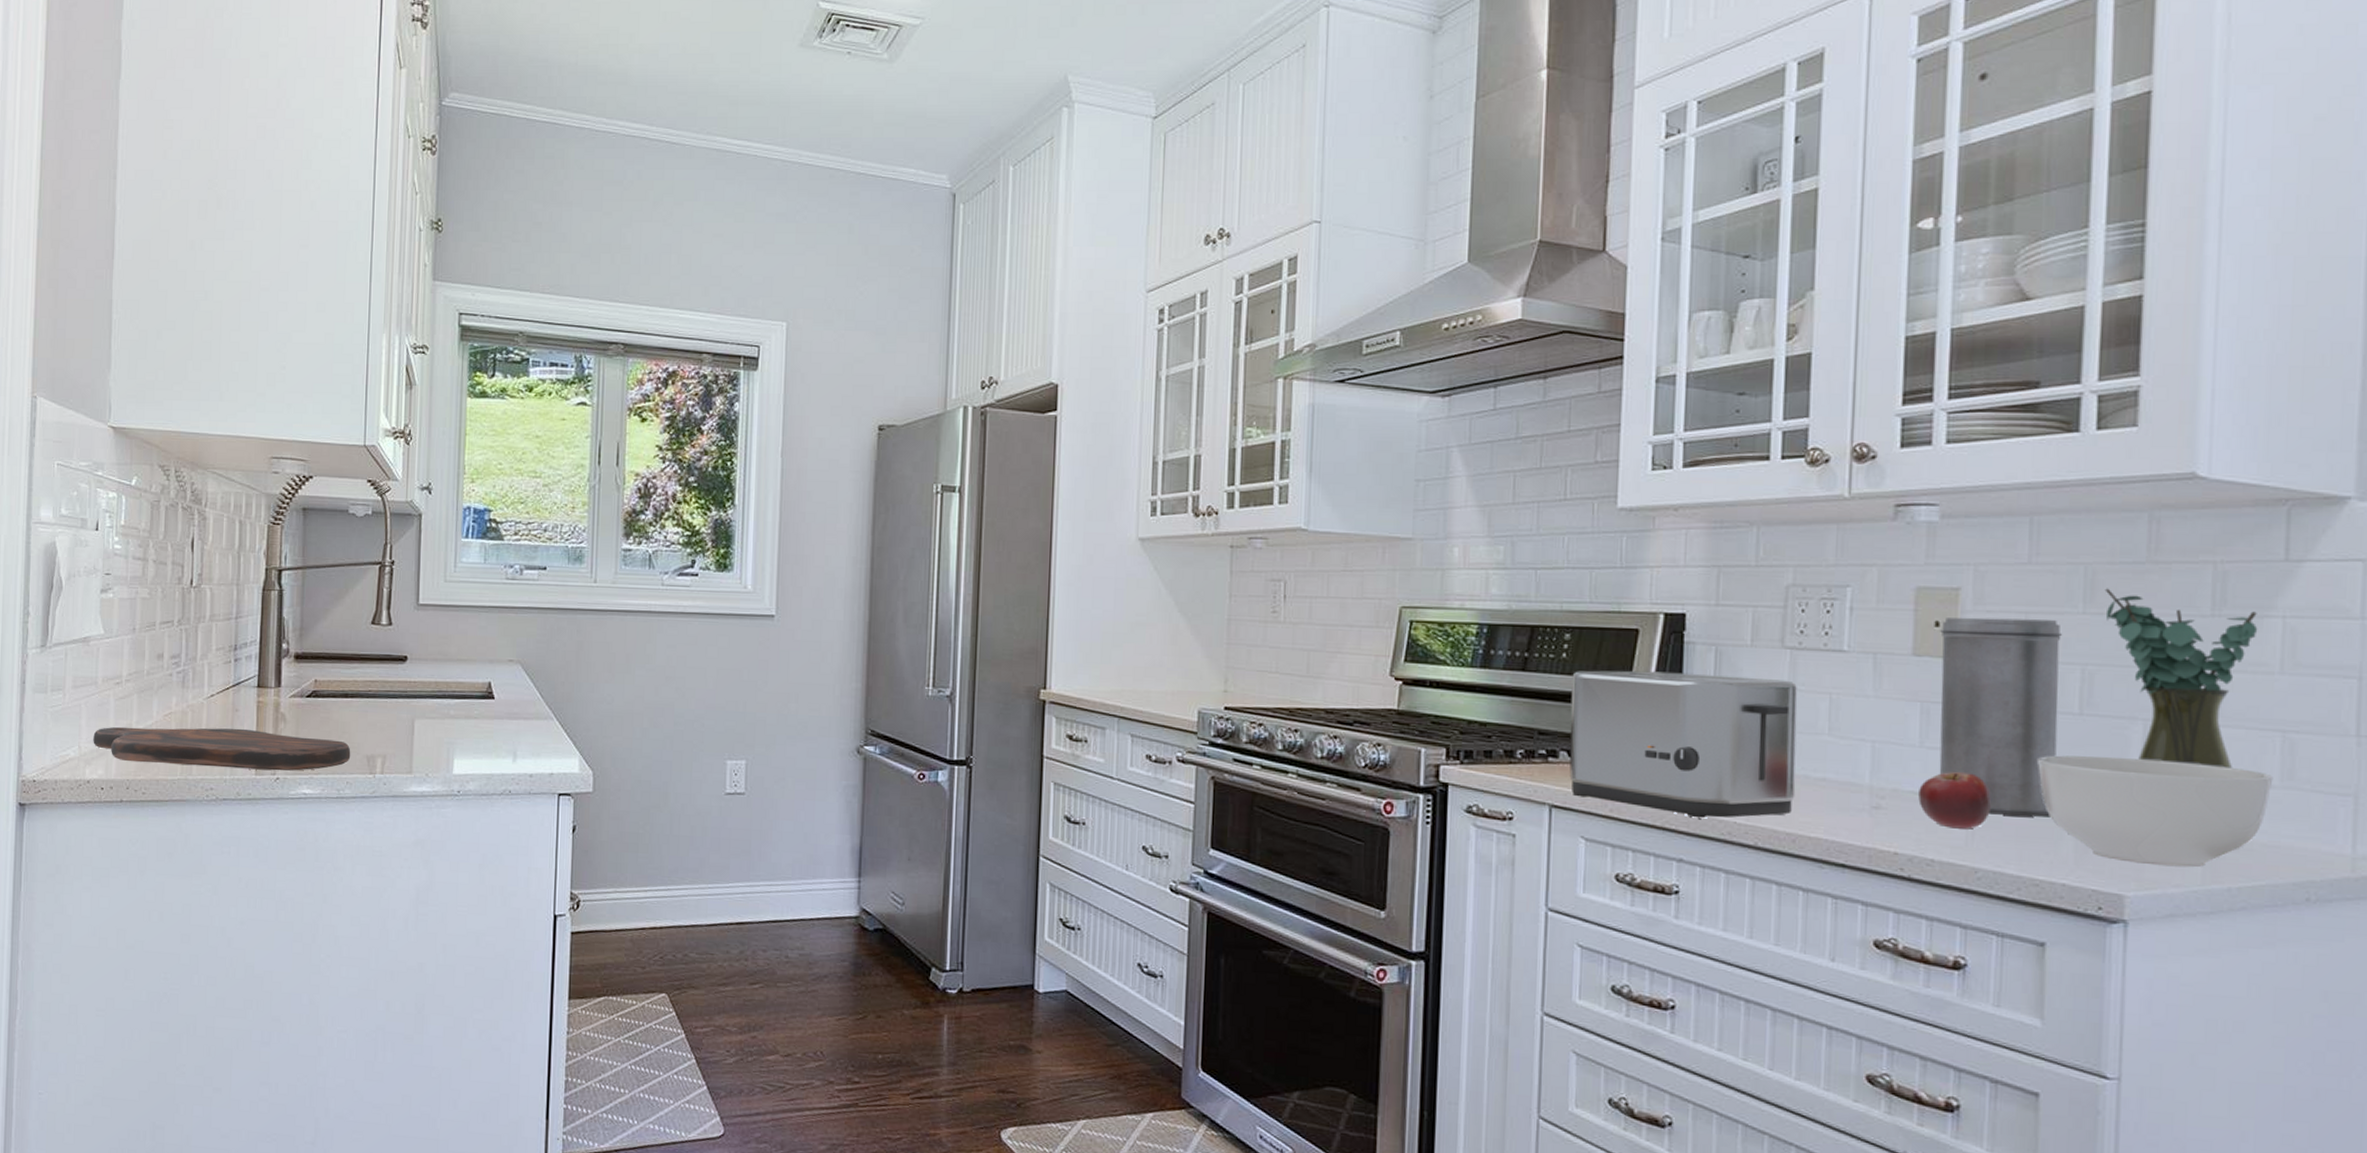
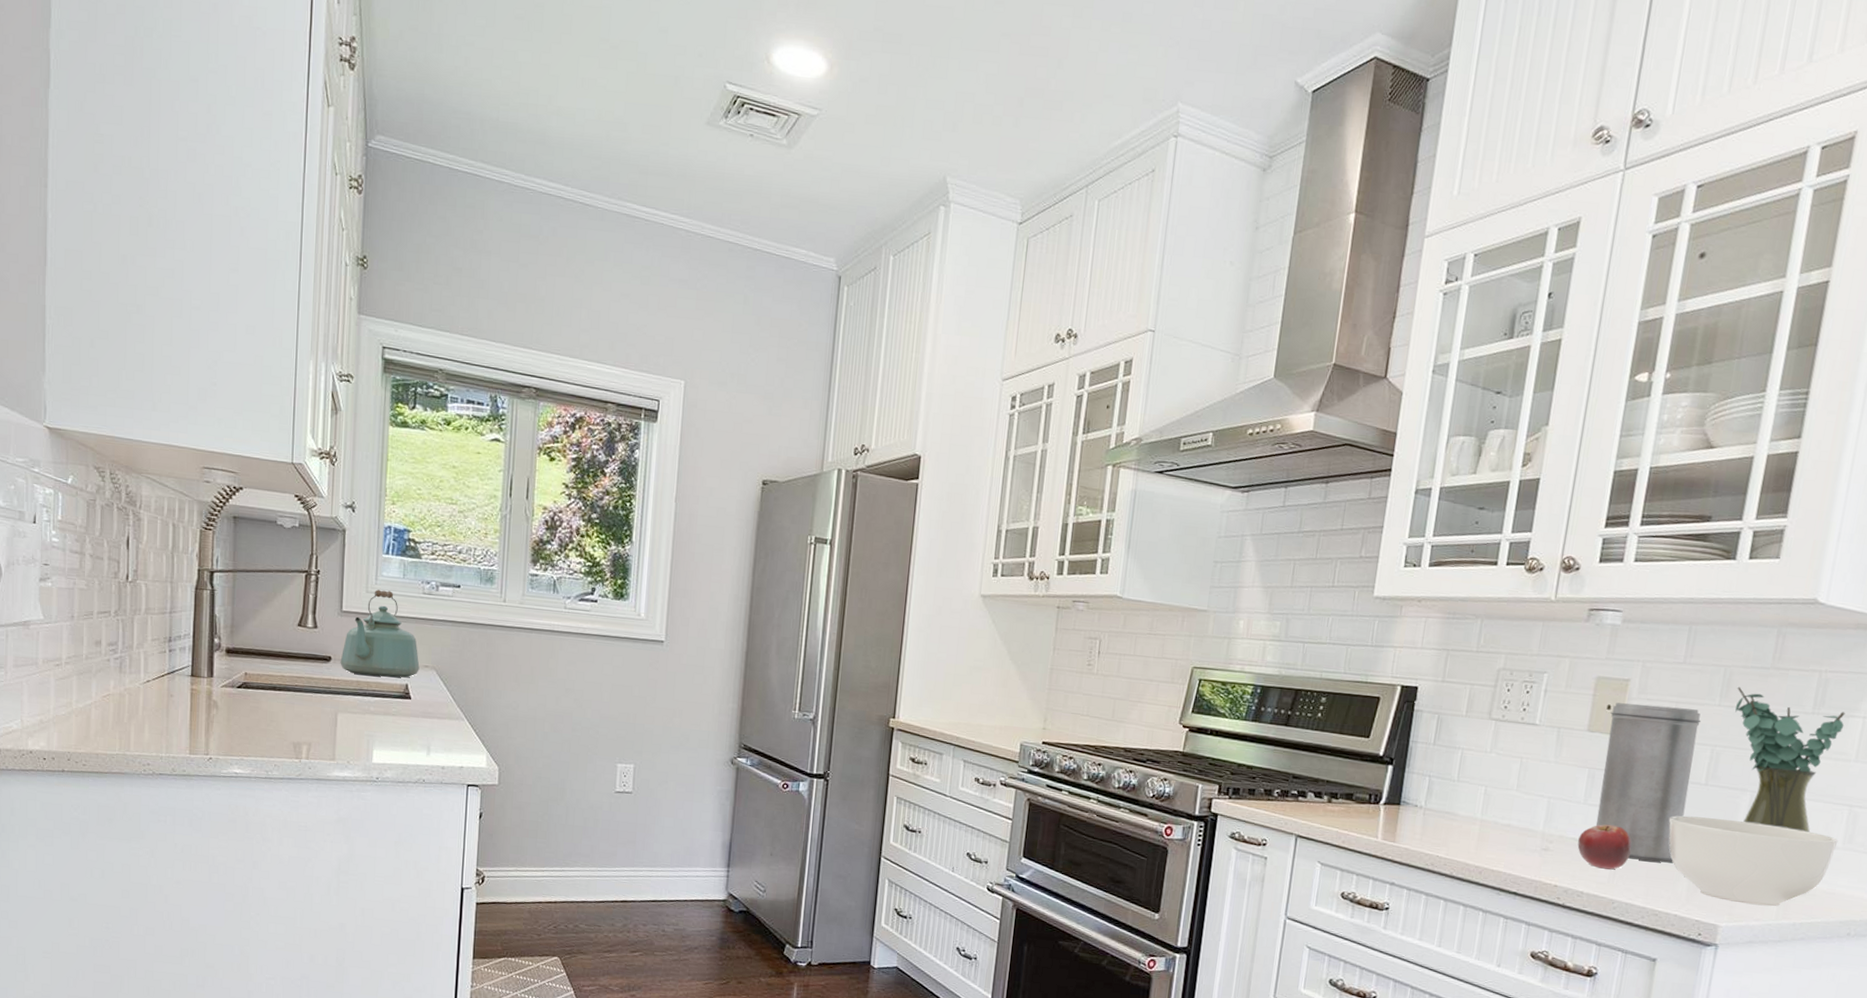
cutting board: present [93,726,351,771] -> none [35,704,279,753]
kettle: none [417,578,504,676] -> present [340,589,420,678]
toaster: present [1569,670,1798,819] -> none [1313,728,1497,853]

